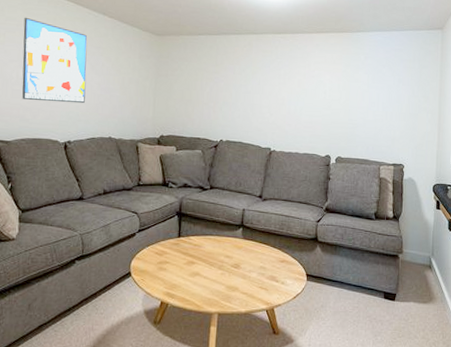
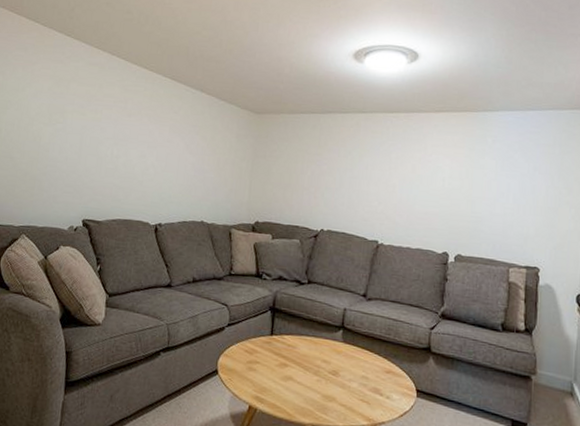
wall art: present [22,17,87,104] -> none [115,94,183,185]

